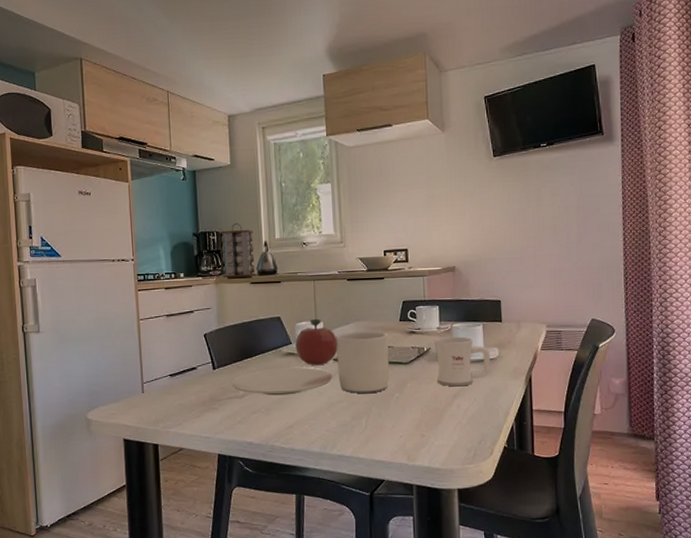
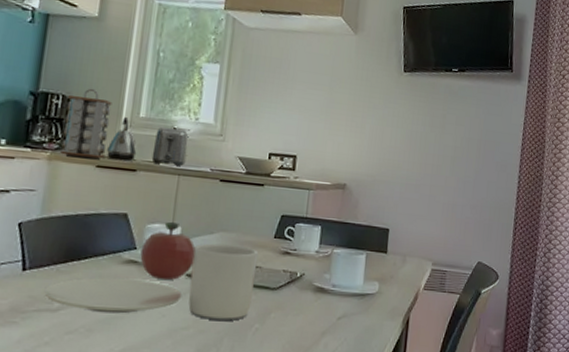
toaster: none [290,243,317,275] -> present [151,127,188,167]
mug: present [434,336,491,387] -> none [305,262,369,323]

